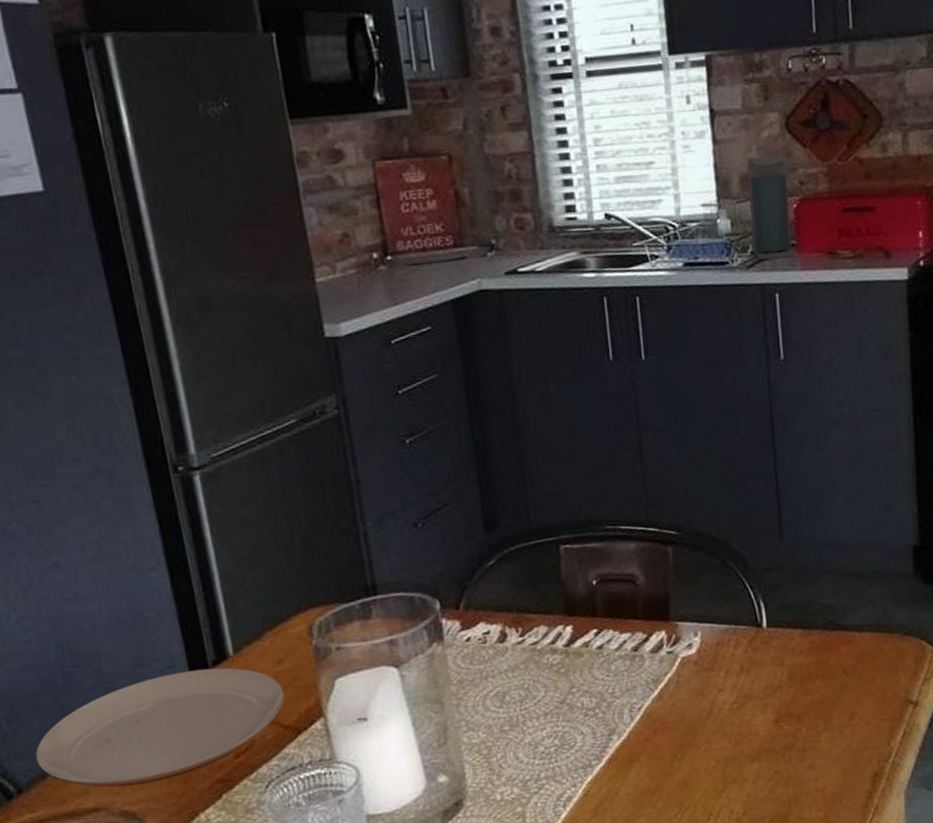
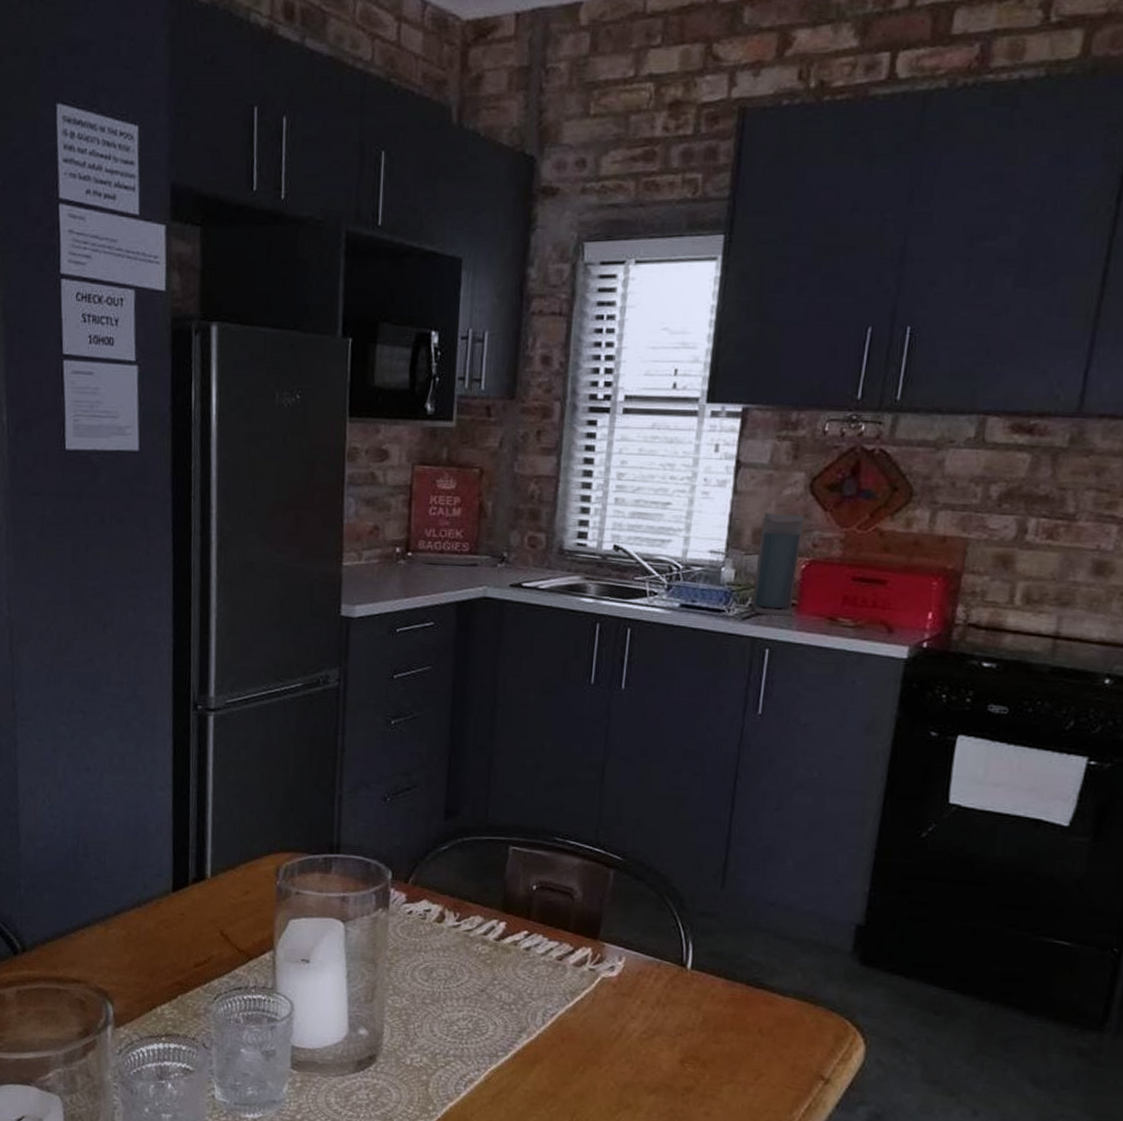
plate: present [35,667,285,787] -> none [41,881,245,971]

